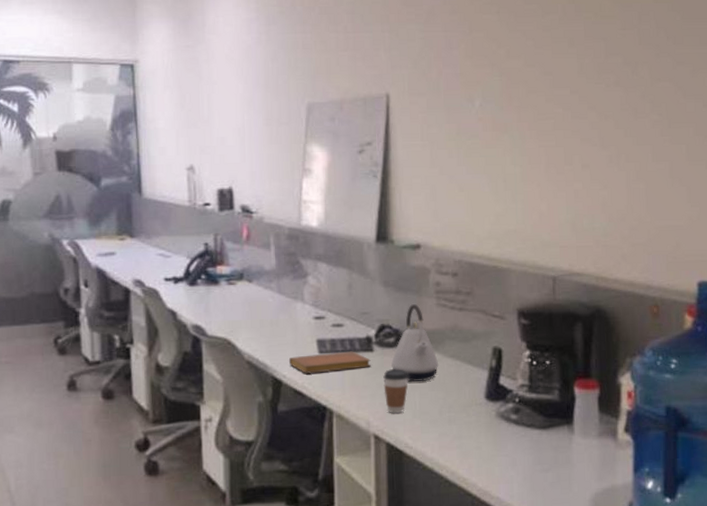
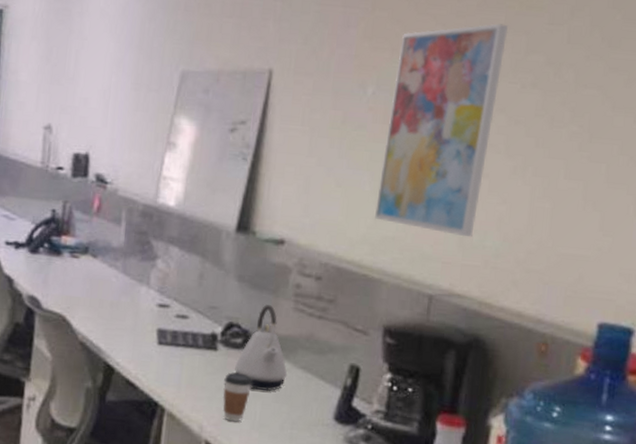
notebook: present [288,351,371,375] -> none [124,344,213,368]
wall art: none [496,33,589,222] -> present [375,23,508,238]

